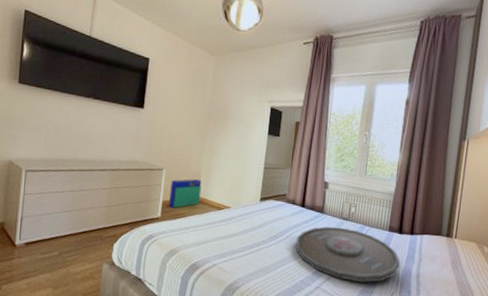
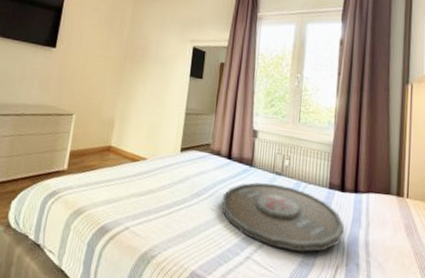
air purifier: present [169,179,202,208] -> none [77,125,115,159]

